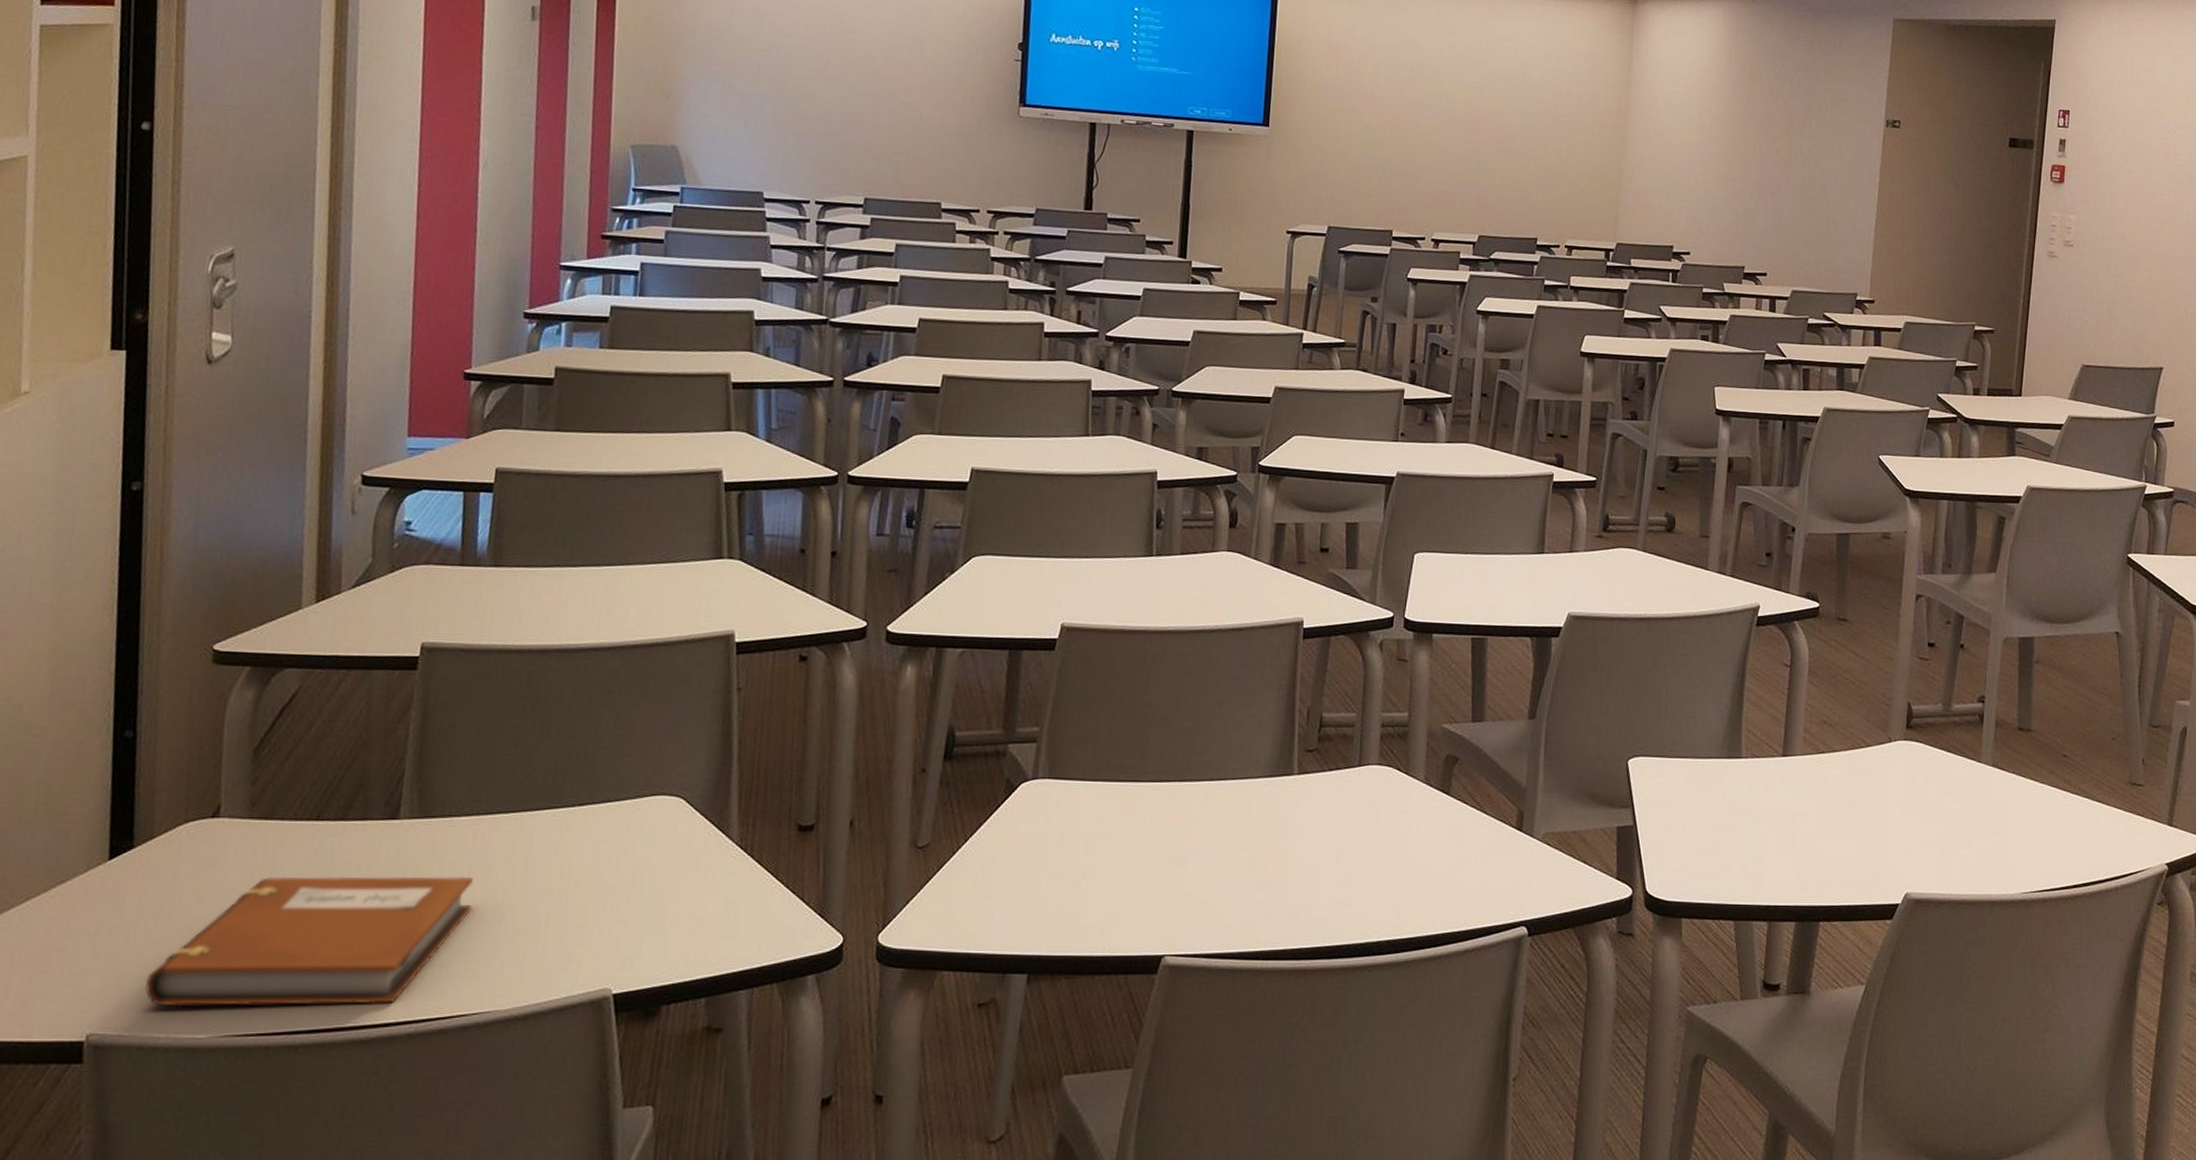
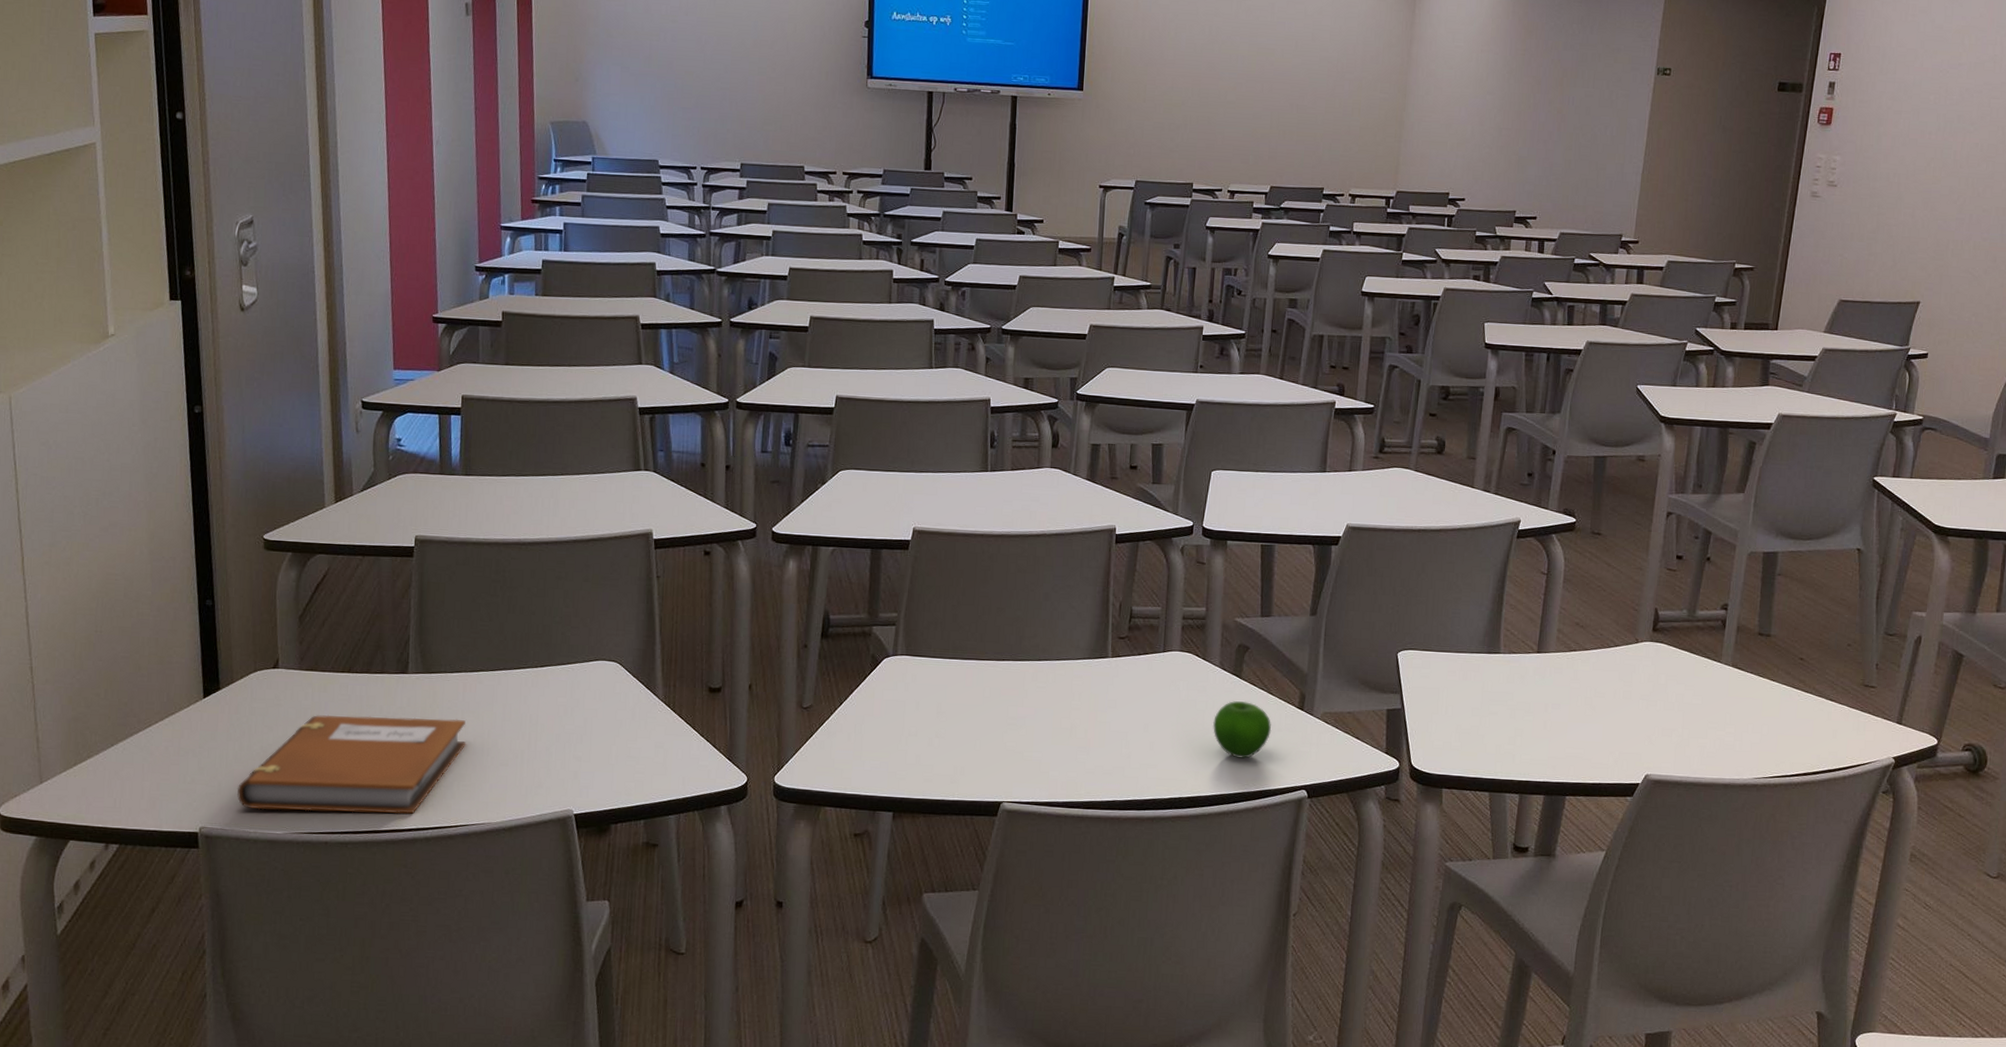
apple: none [1417,822,1486,891] -> present [1213,701,1272,759]

